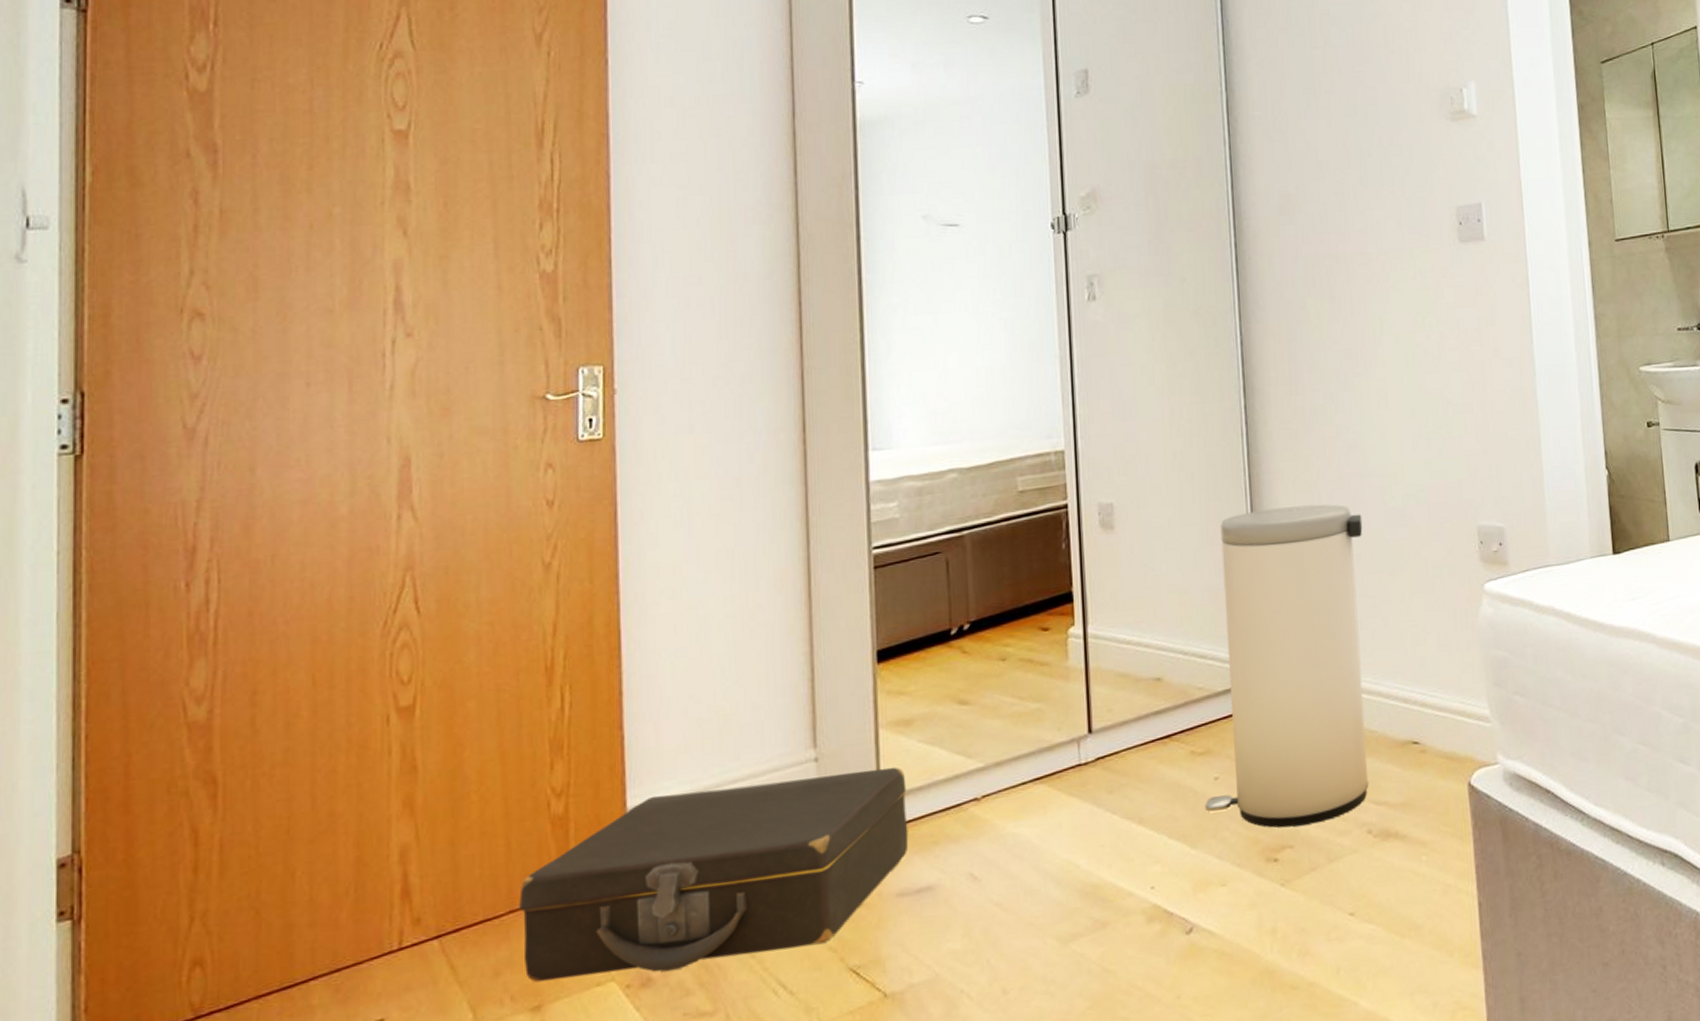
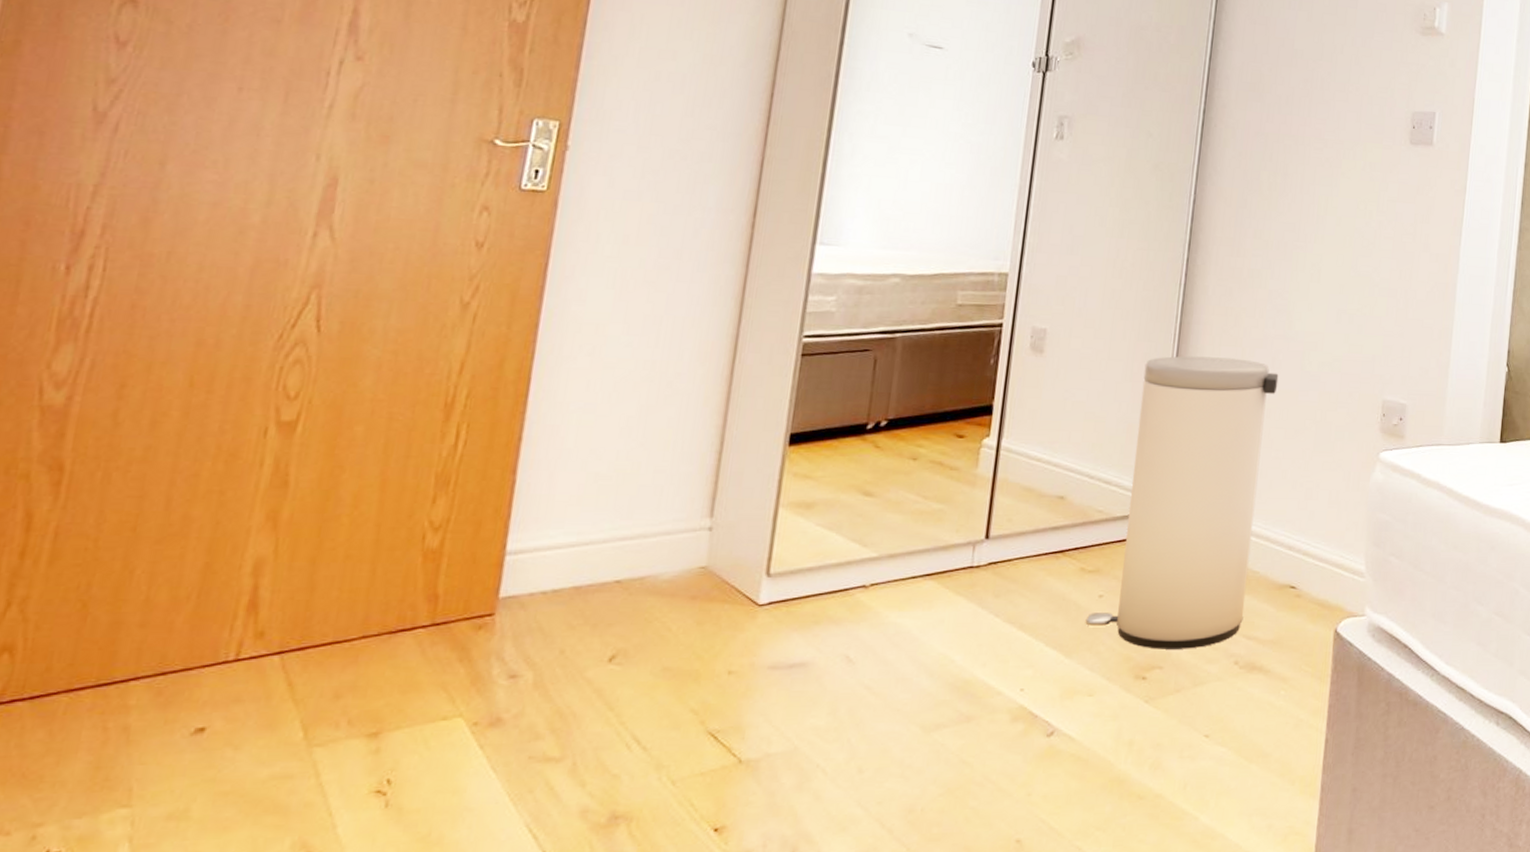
suitcase: present [519,767,909,982] -> none [368,542,797,713]

